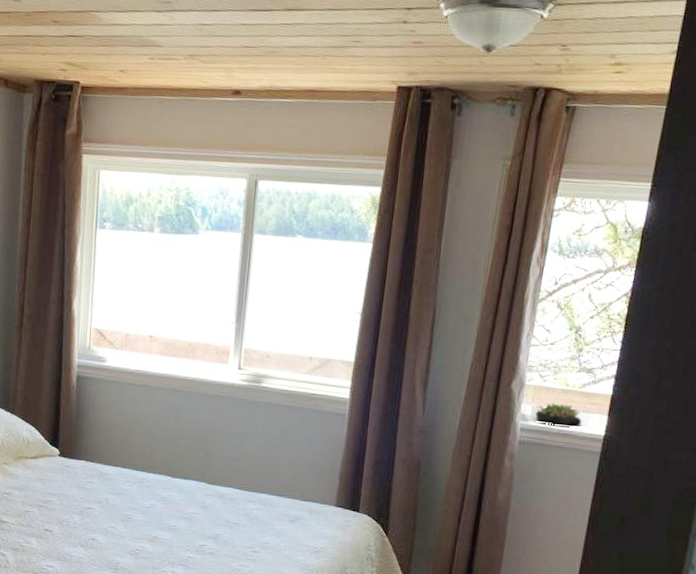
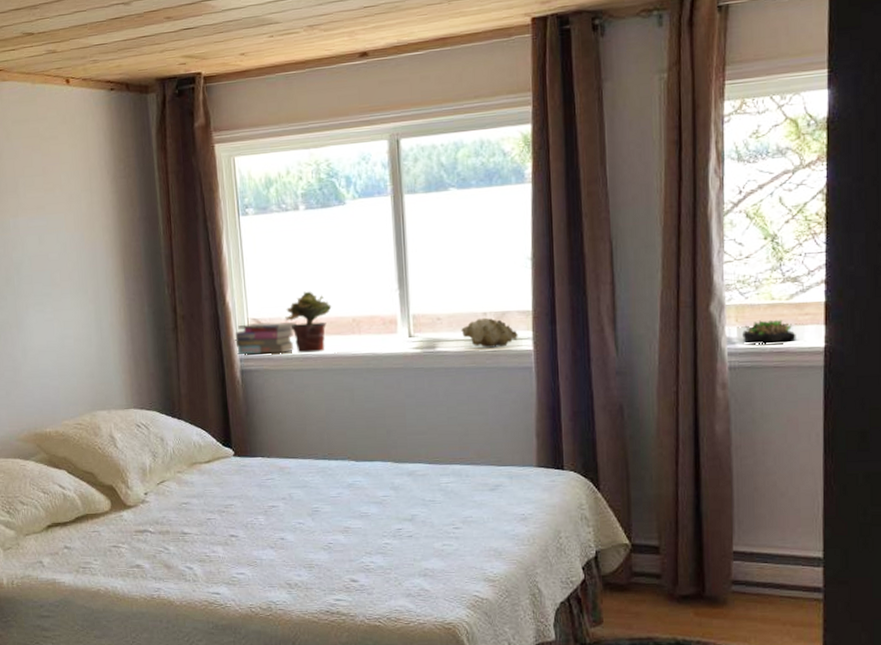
books: none [74,333,136,366] -> present [234,322,297,355]
potted plant: none [126,310,171,370] -> present [285,291,332,353]
seashell: none [287,361,338,392] -> present [461,317,518,348]

